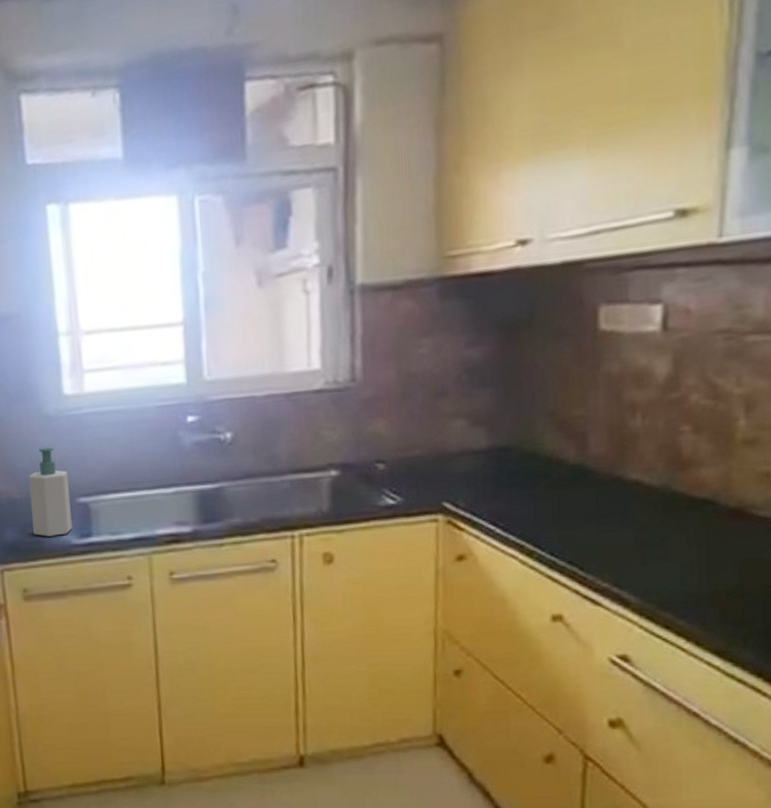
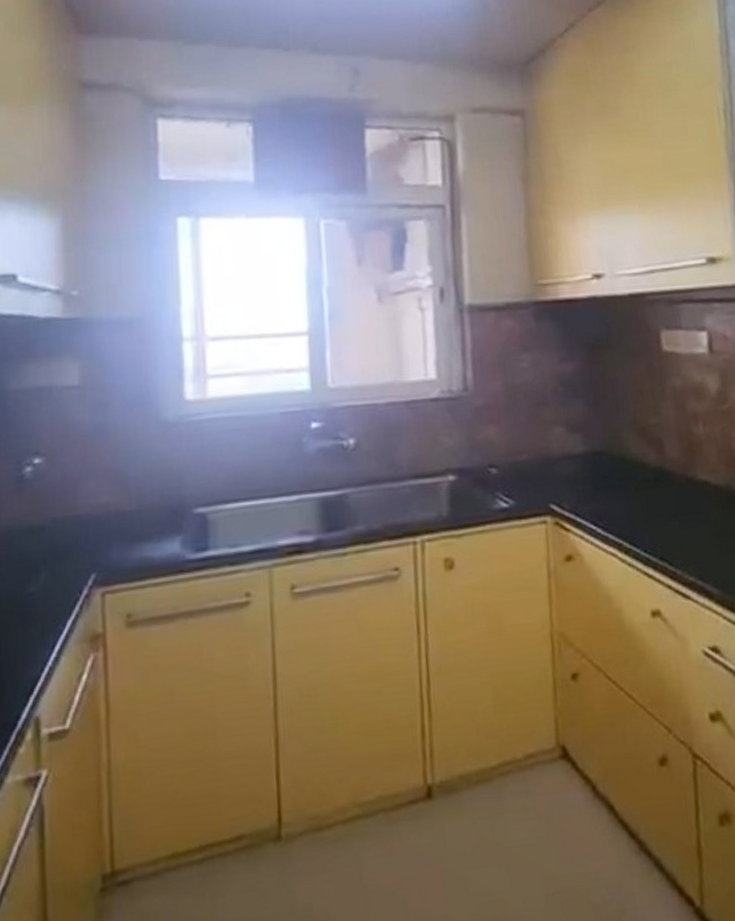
soap bottle: present [28,446,73,537] -> none [141,453,187,552]

